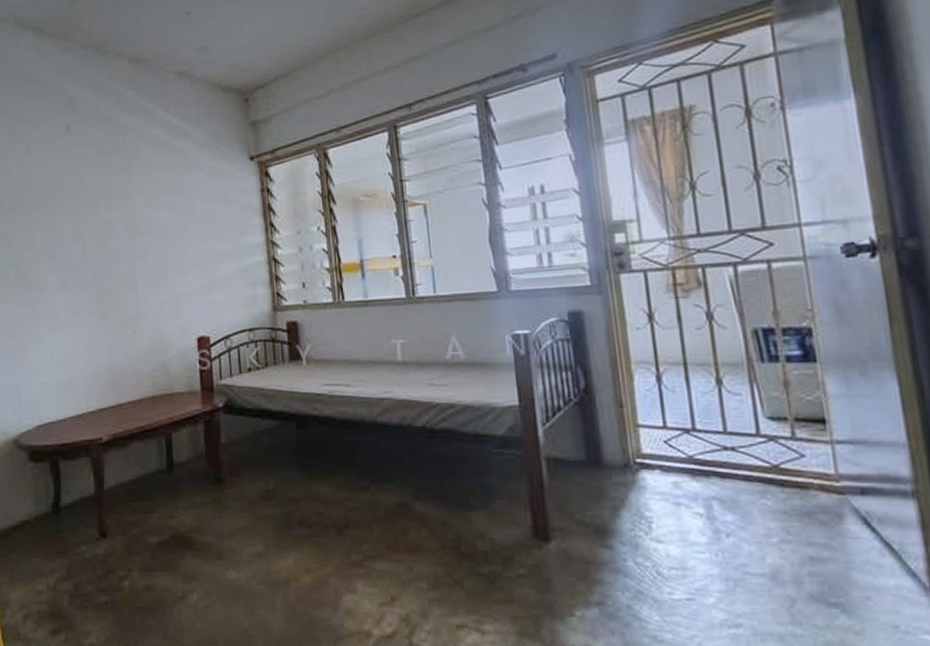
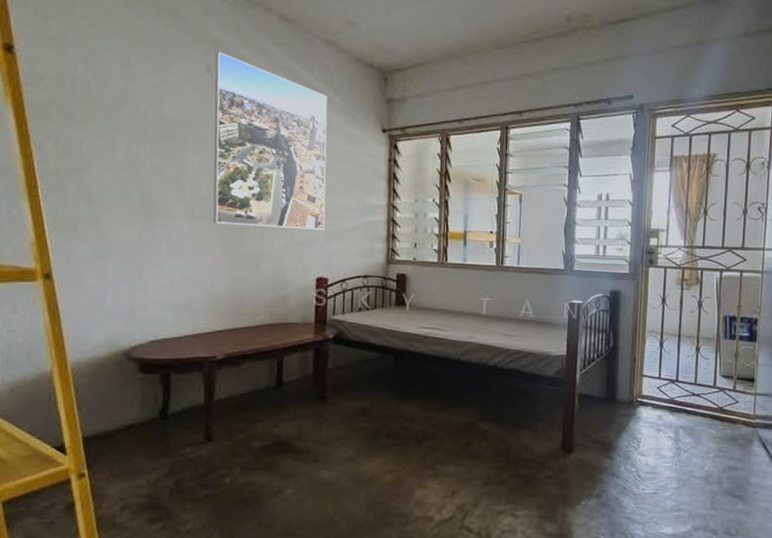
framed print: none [73,108,200,290] -> present [213,51,328,230]

